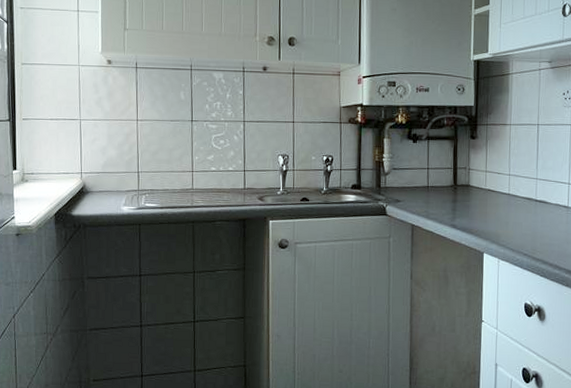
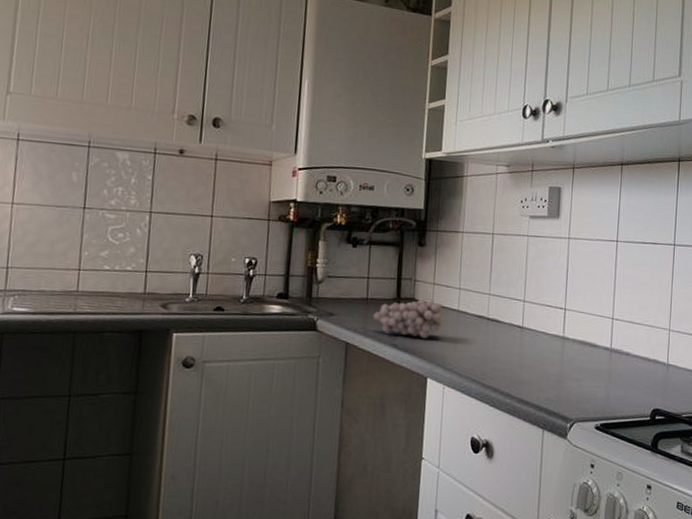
fruit: none [434,184,498,219] -> present [373,298,445,339]

